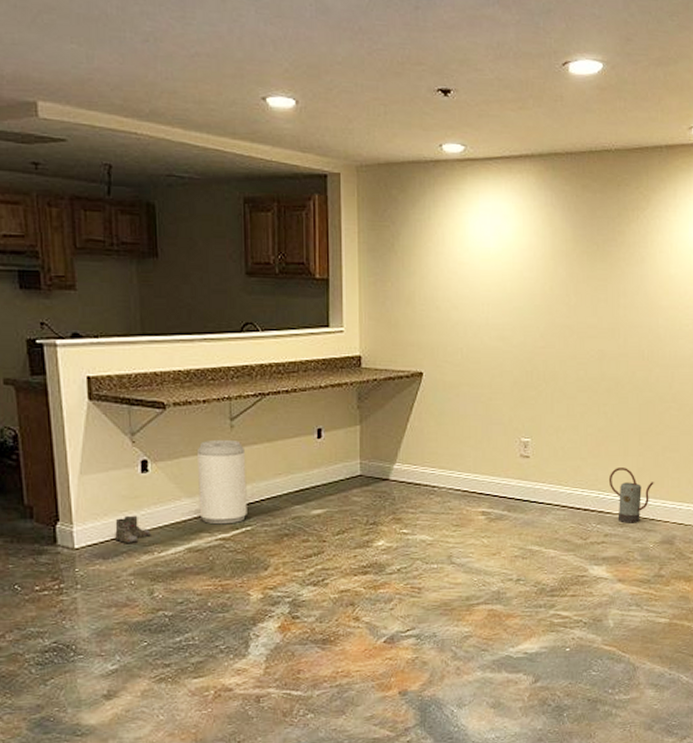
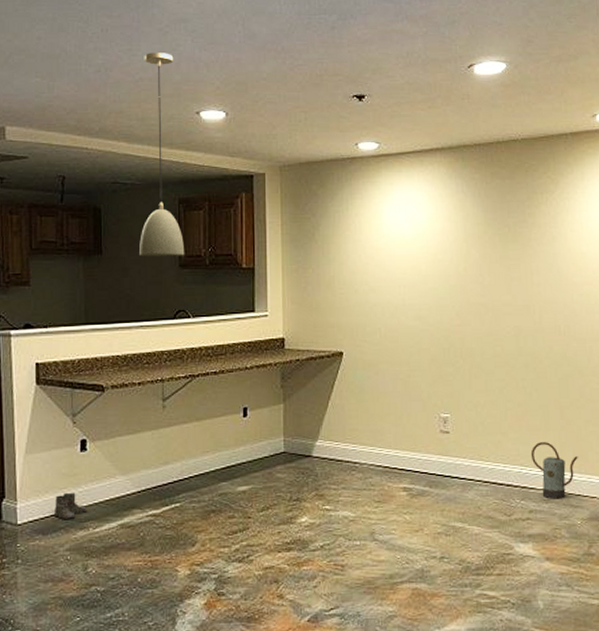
beverage can: present [196,439,247,525] -> none [131,419,177,501]
light fixture: none [200,22,252,263] -> present [139,53,185,257]

